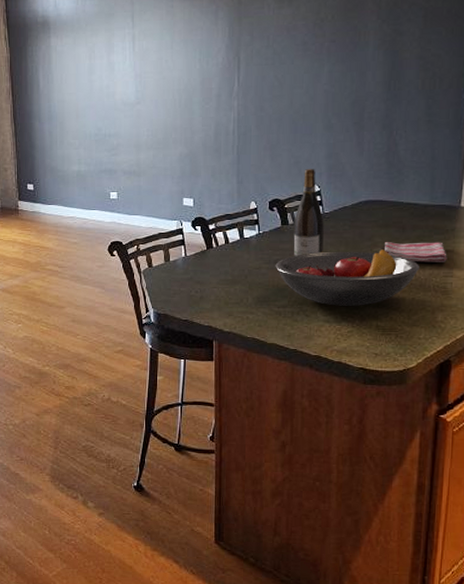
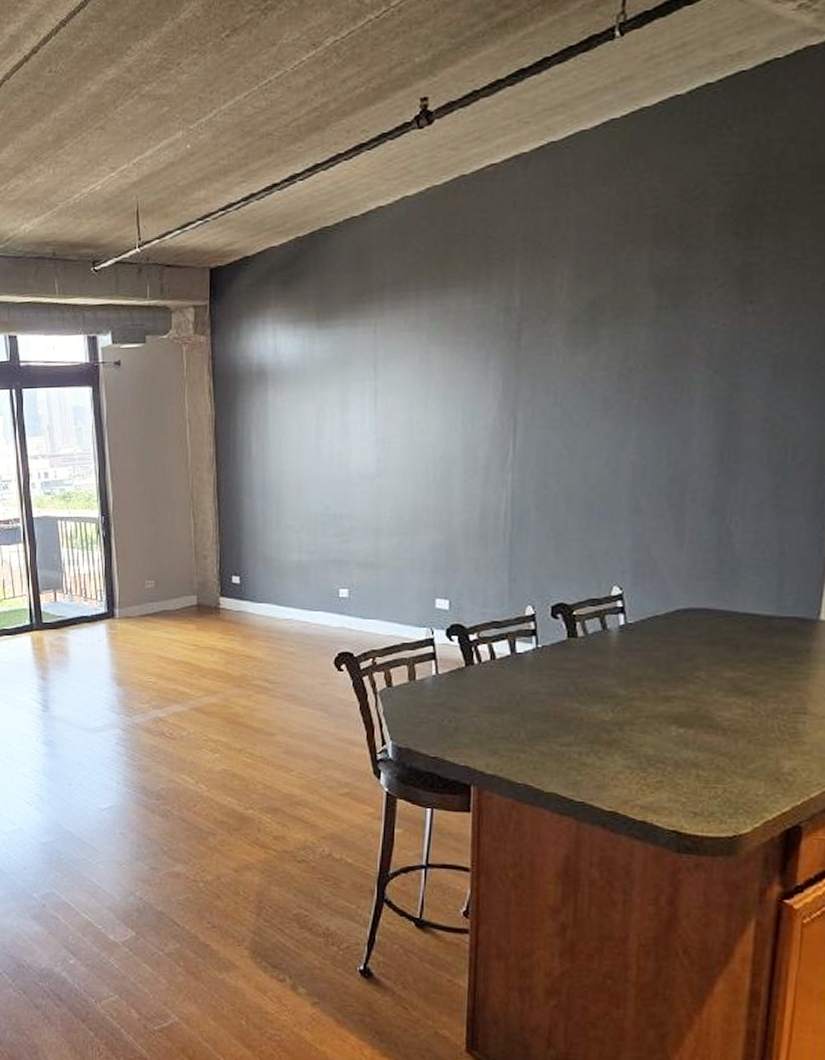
fruit bowl: present [275,248,420,306] -> none [557,672,761,748]
wine bottle: present [293,169,324,256] -> none [583,565,627,679]
dish towel: present [385,242,447,262] -> none [710,664,799,694]

